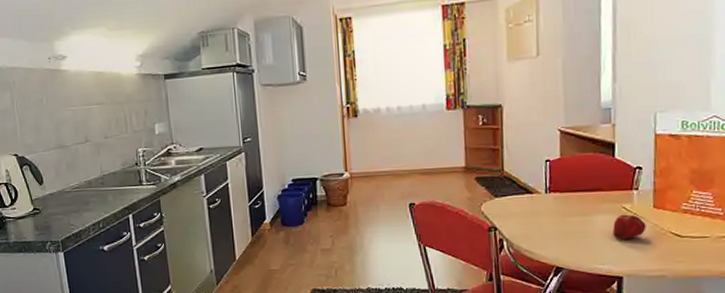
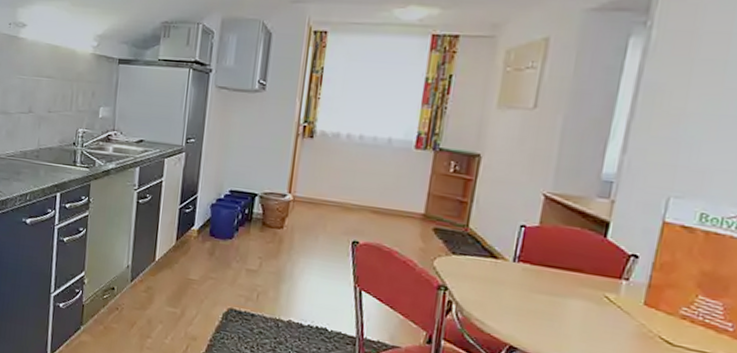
fruit: present [613,214,646,240] -> none [587,304,631,334]

